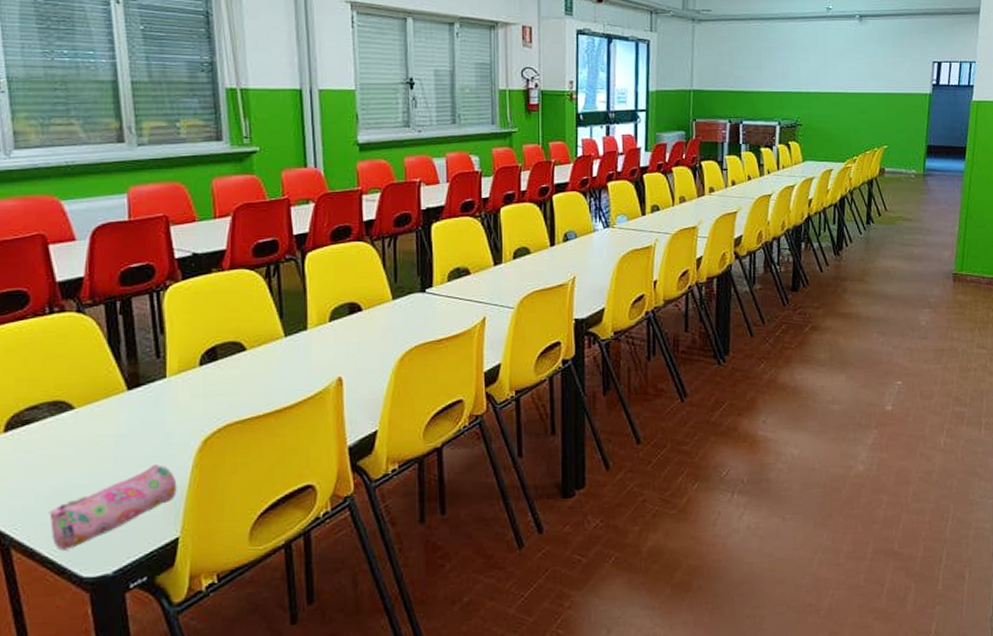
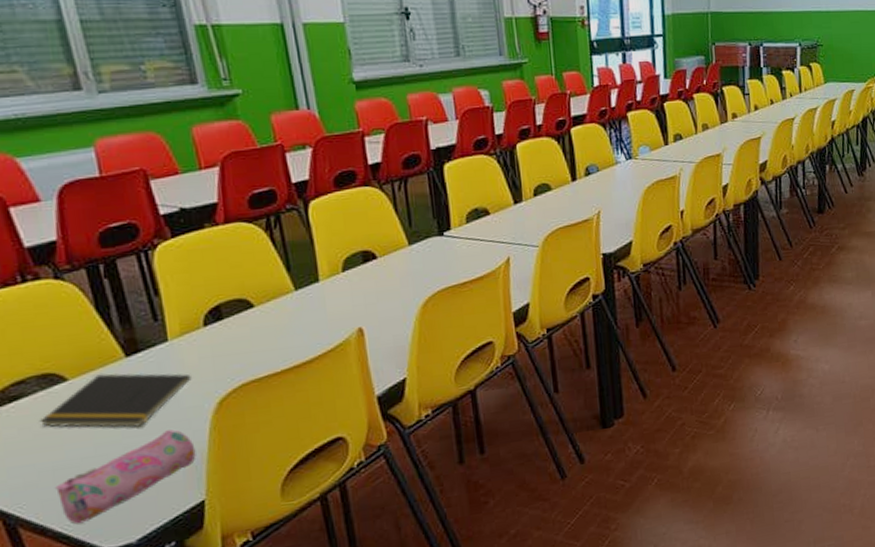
notepad: none [44,405,182,459] -> present [39,373,192,428]

